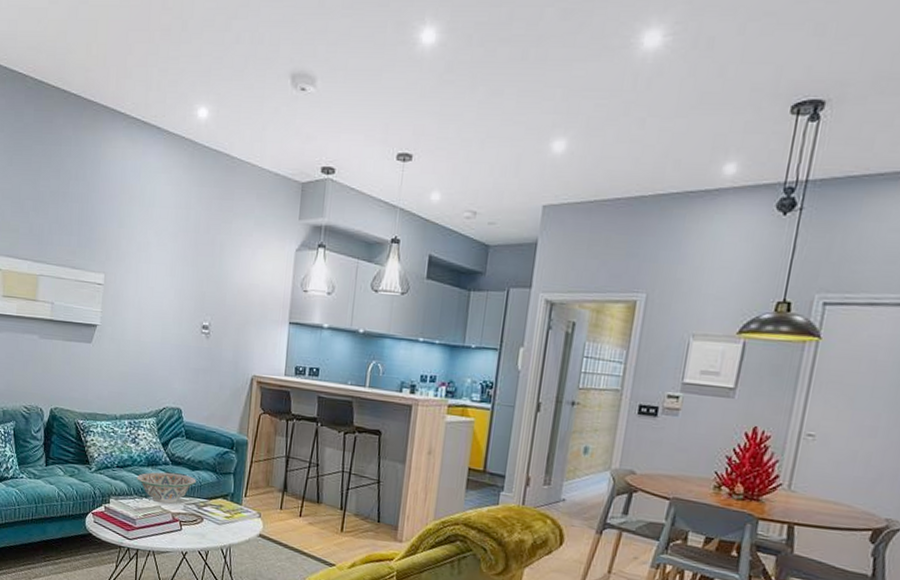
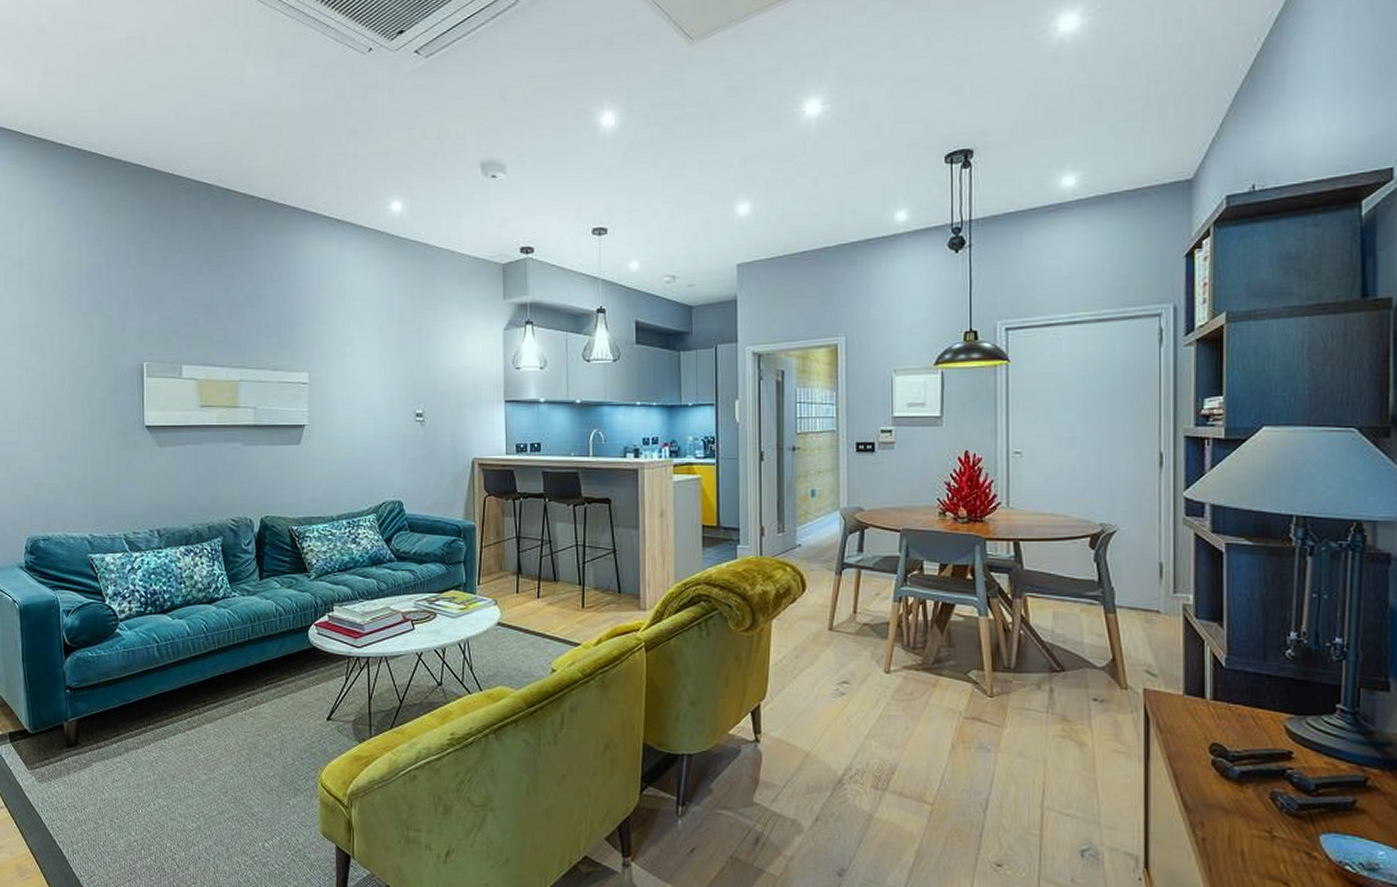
decorative bowl: present [137,472,197,504] -> none [361,569,425,604]

